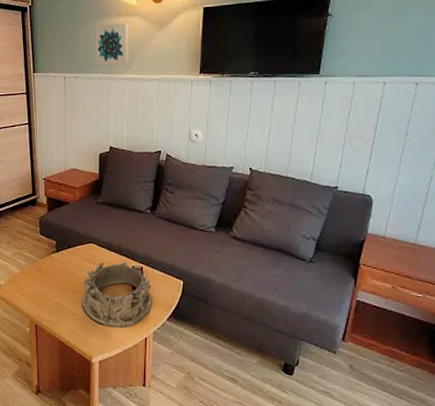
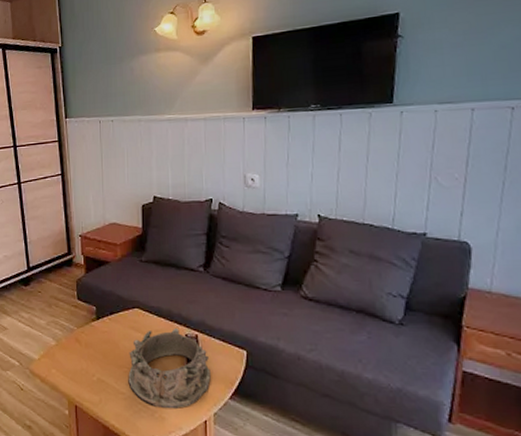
wall art: present [95,23,129,65] -> none [132,59,171,107]

